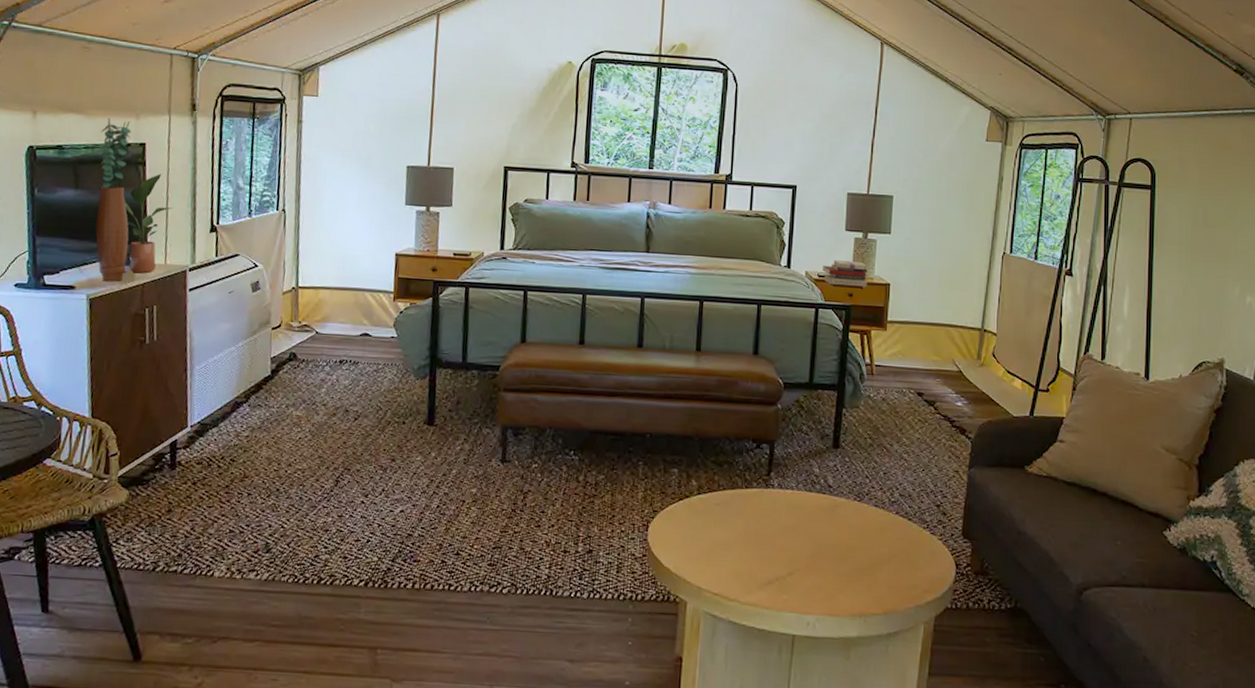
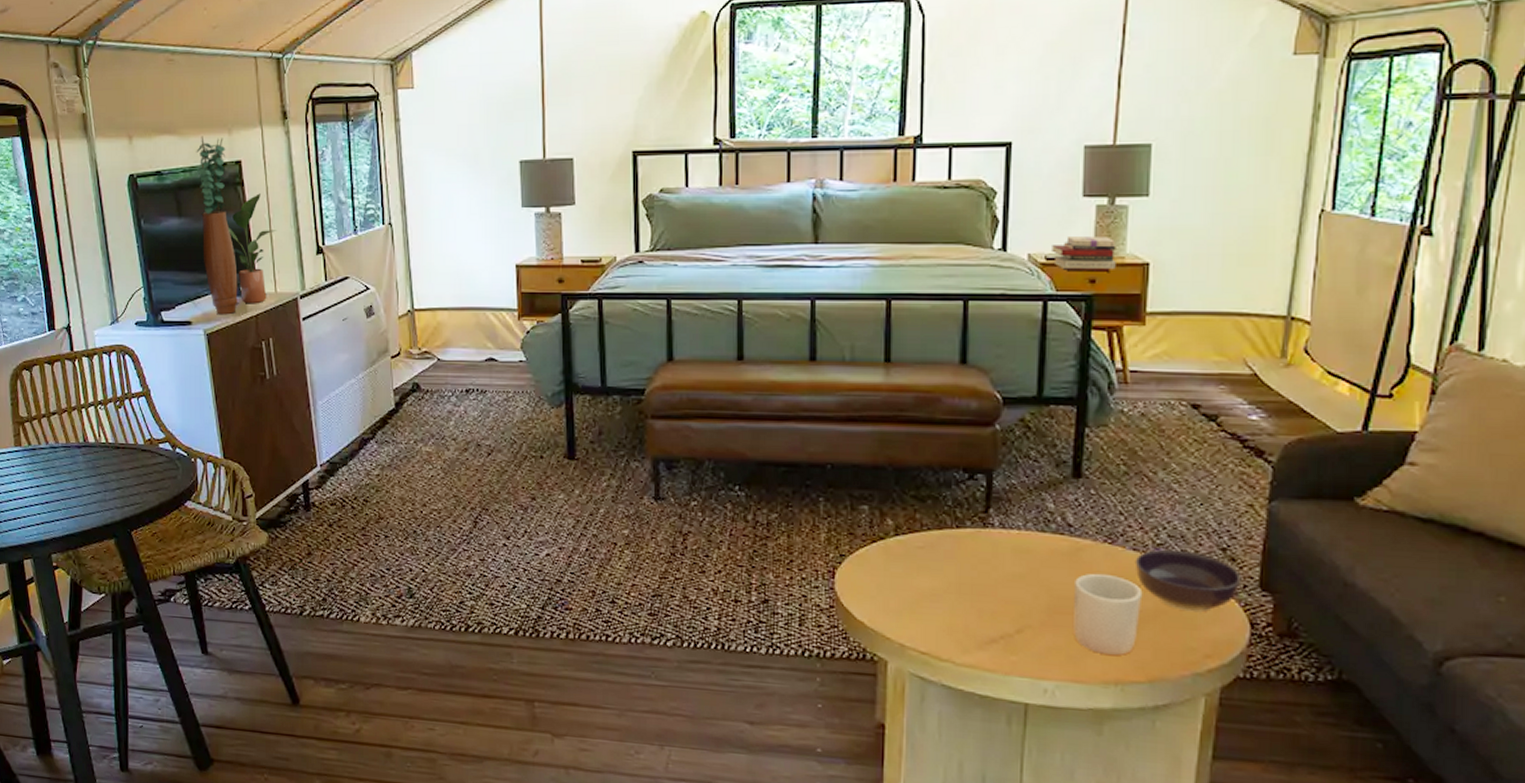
mug: none [829,525,881,593] -> present [1072,573,1143,656]
bowl: none [876,505,950,556] -> present [1134,549,1242,613]

